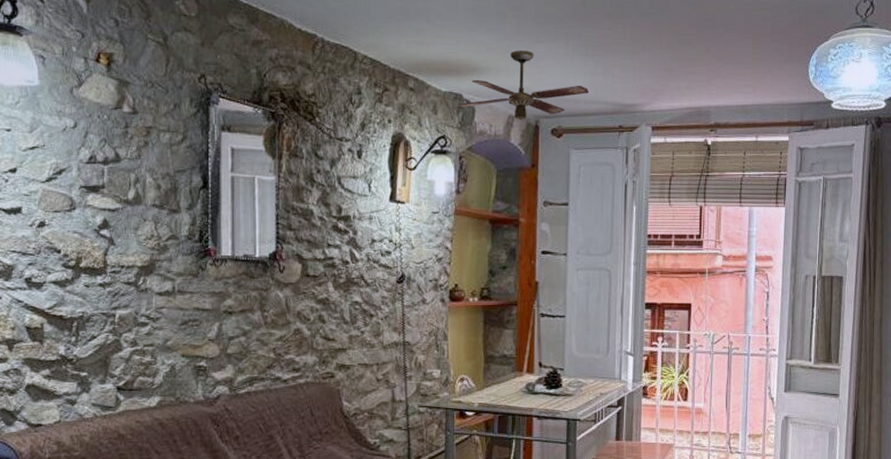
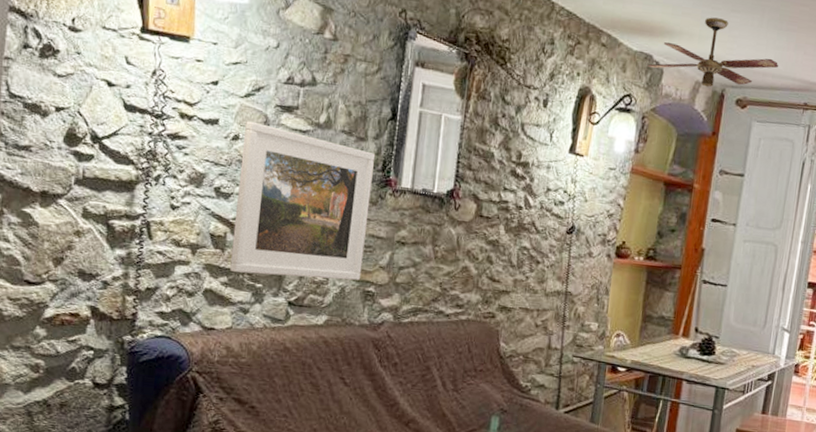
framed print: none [50,206,191,363] -> present [230,121,375,281]

